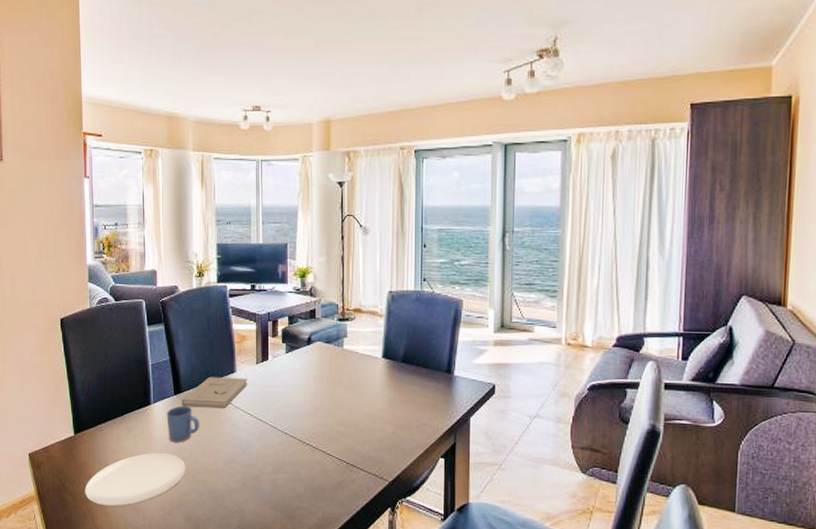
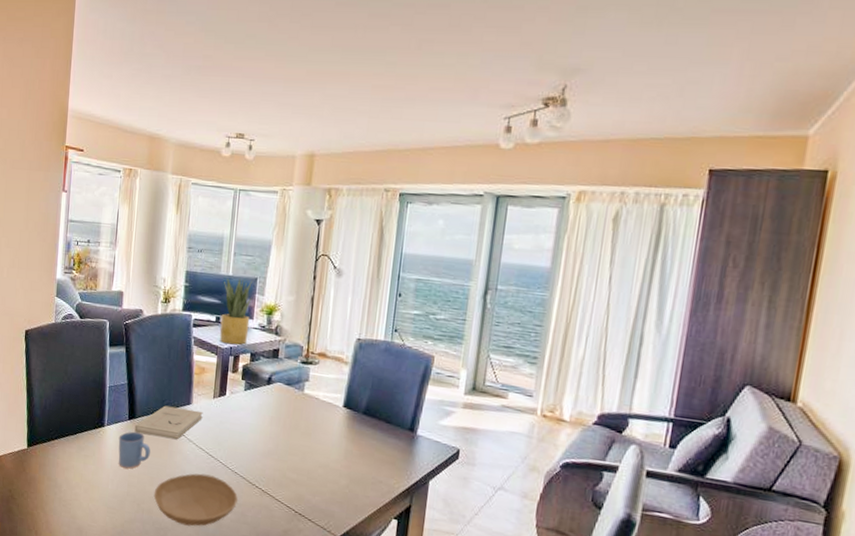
plate: present [85,452,186,507] -> none [32,475,133,526]
bowl: none [207,438,290,491] -> present [153,473,238,527]
planter: none [255,245,284,310] -> present [219,278,252,345]

